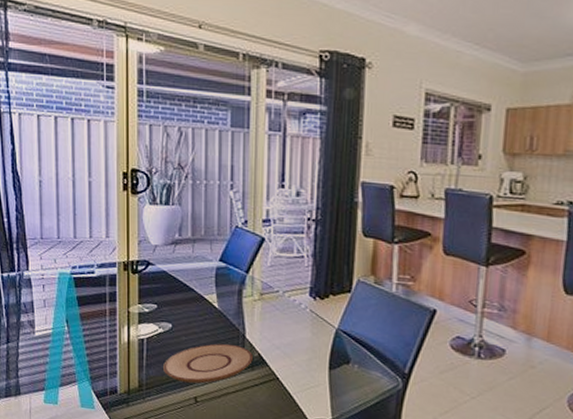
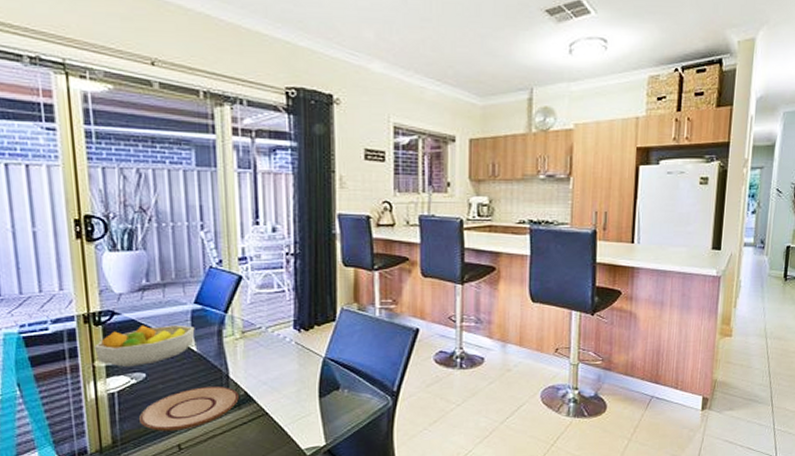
fruit bowl: none [130,277,218,316] -> present [94,324,195,367]

